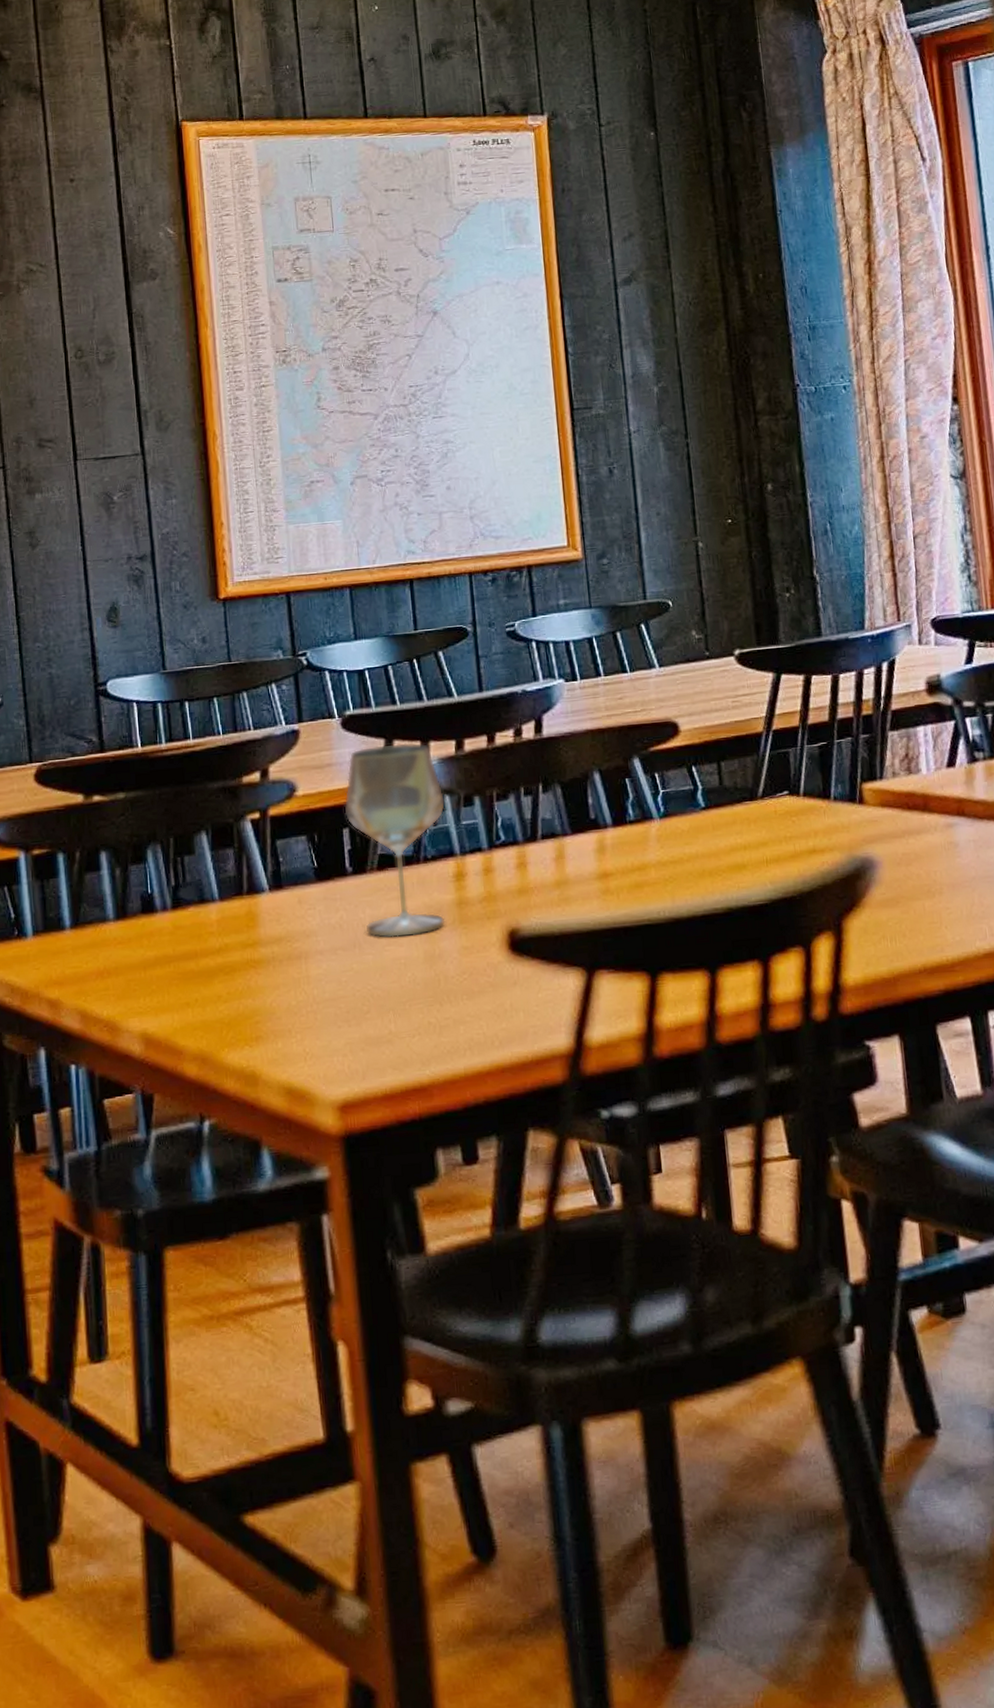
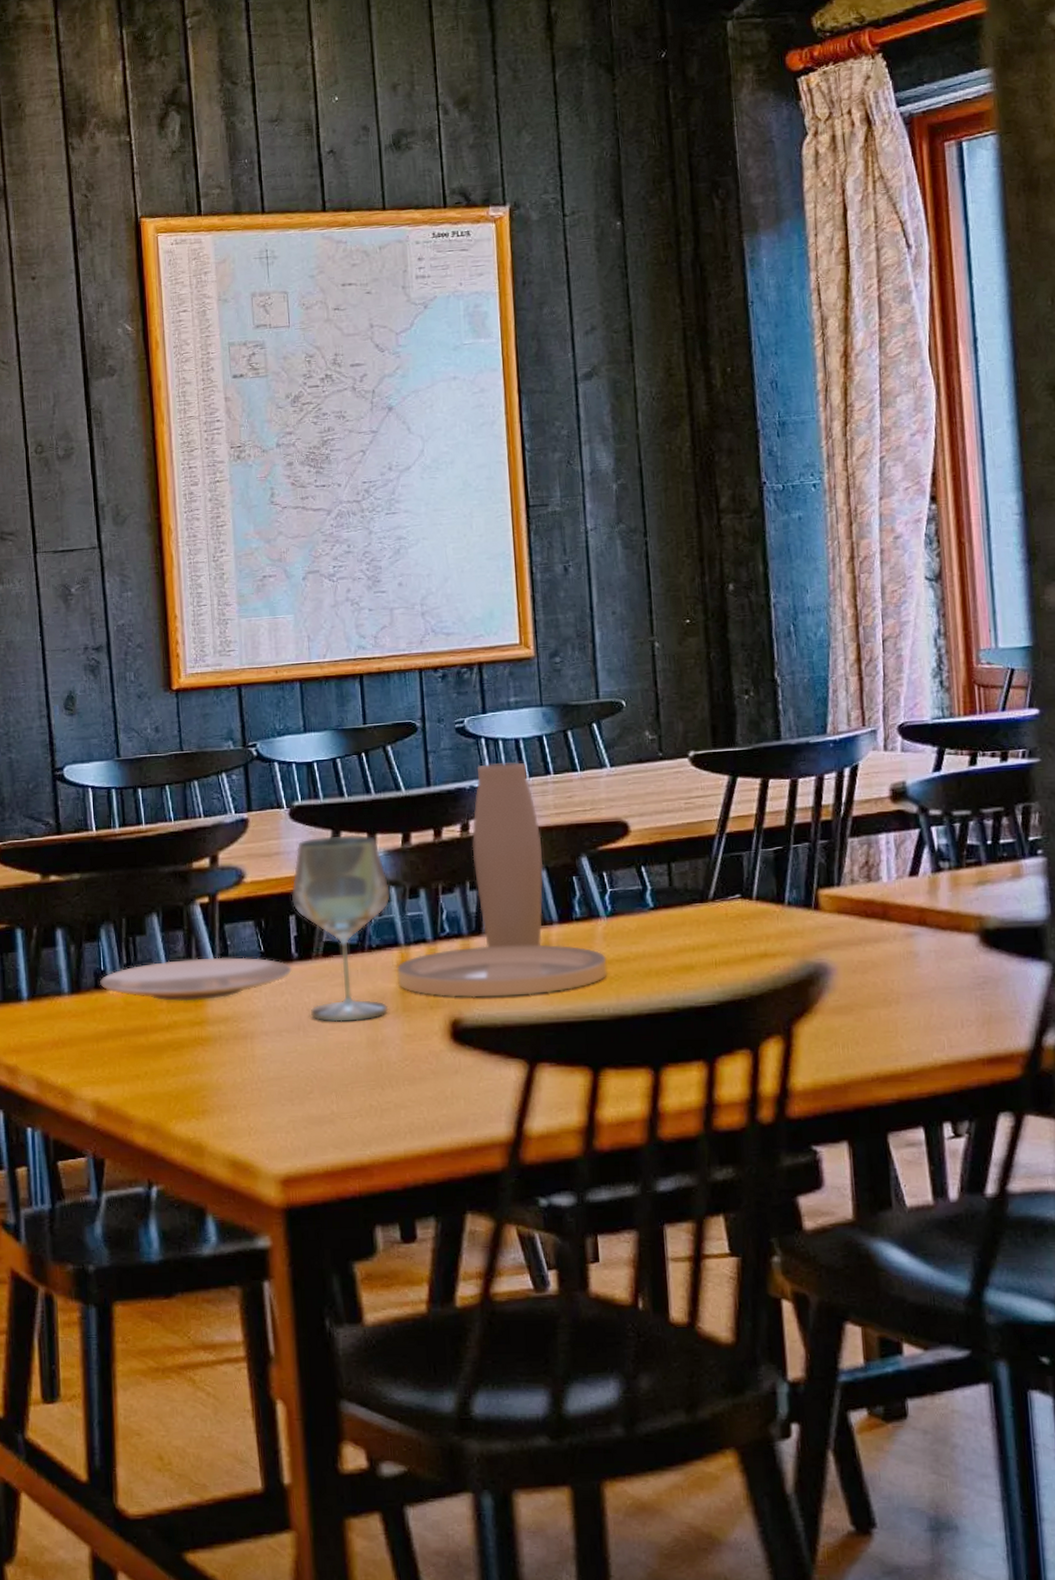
plate: none [147,874,347,923] -> present [100,957,293,1002]
plate: none [452,848,662,907] -> present [396,944,608,998]
vase: none [525,665,597,854] -> present [472,762,544,948]

